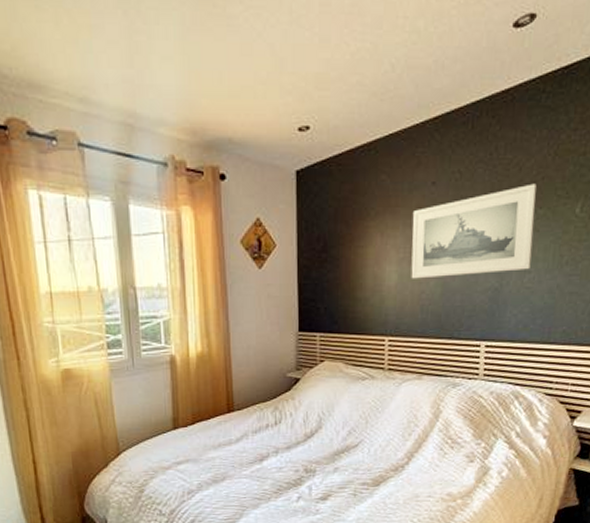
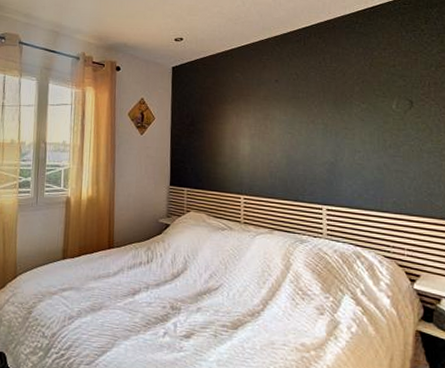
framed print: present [411,183,537,279] -> none [260,85,359,151]

